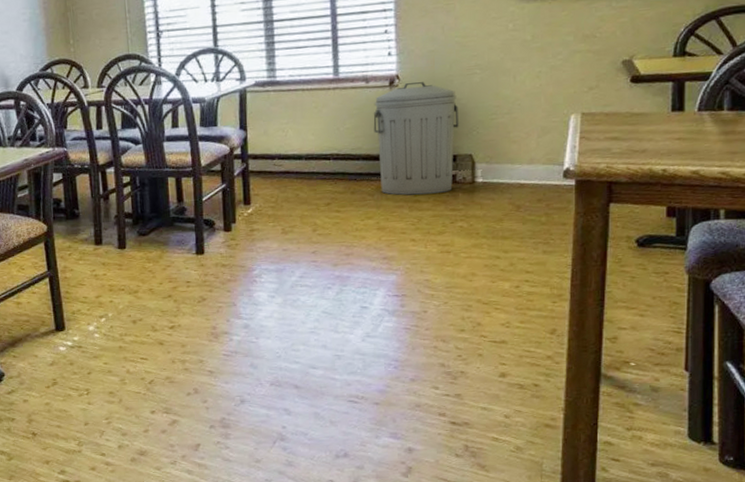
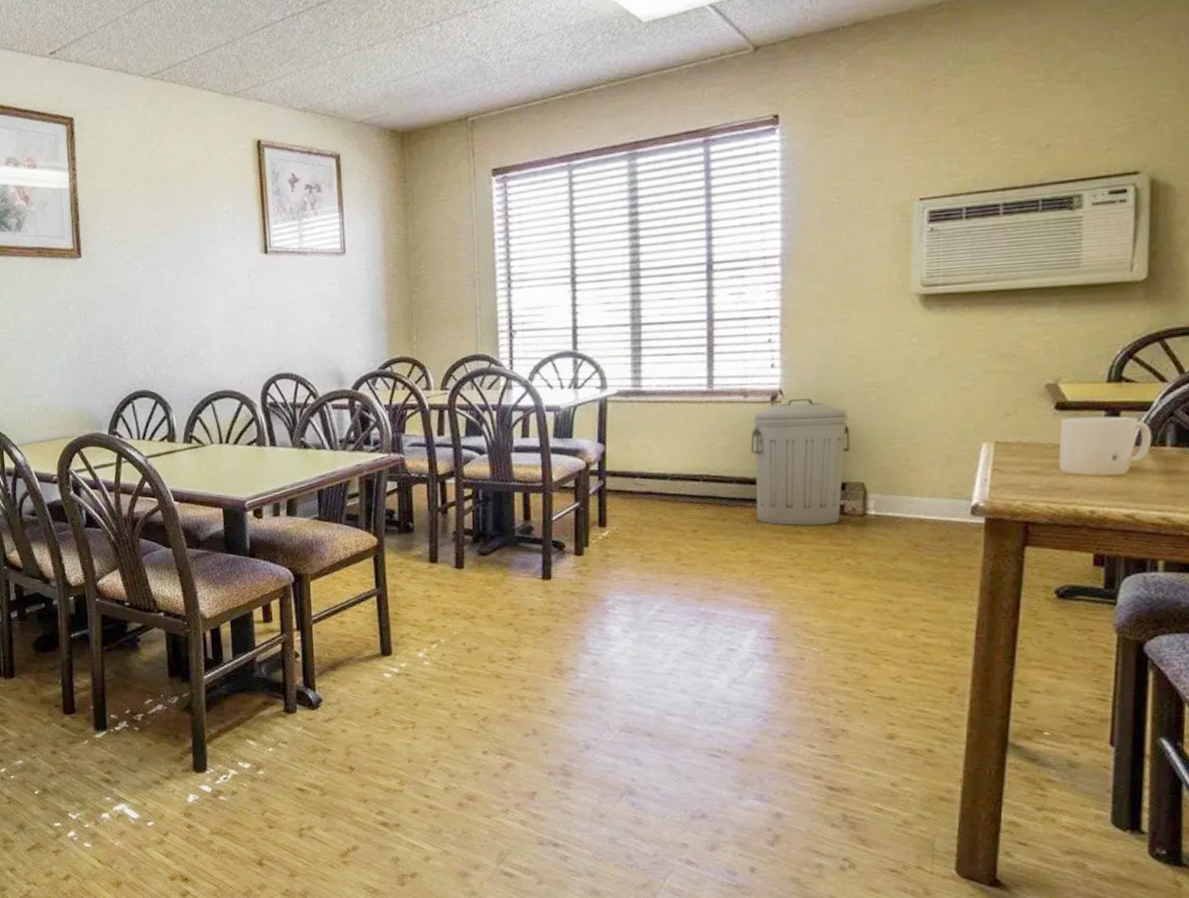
mug: none [635,86,712,141] -> present [1058,416,1152,478]

